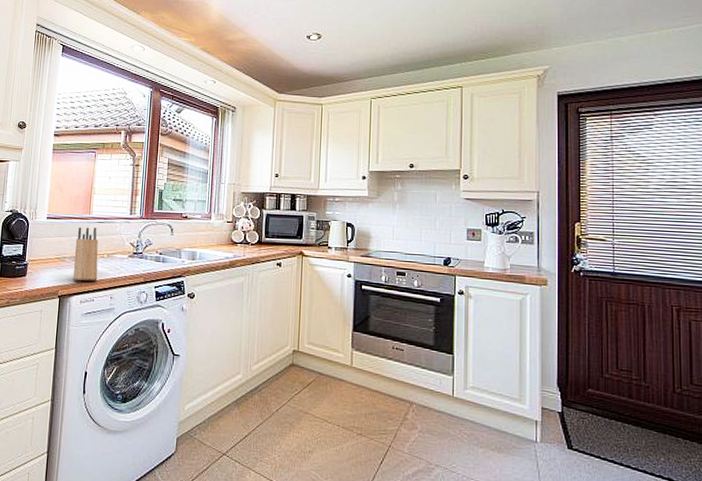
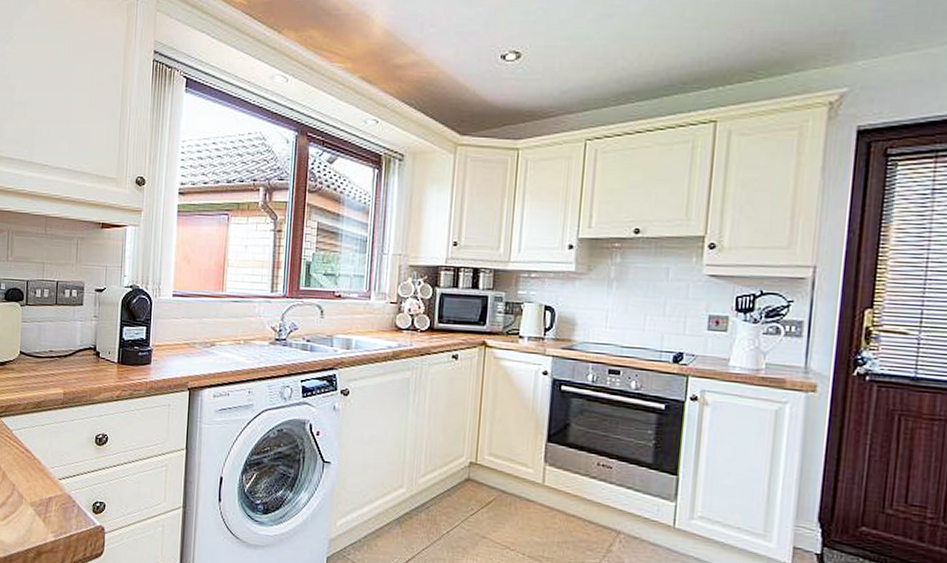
knife block: present [73,227,99,281] -> none [205,306,234,372]

